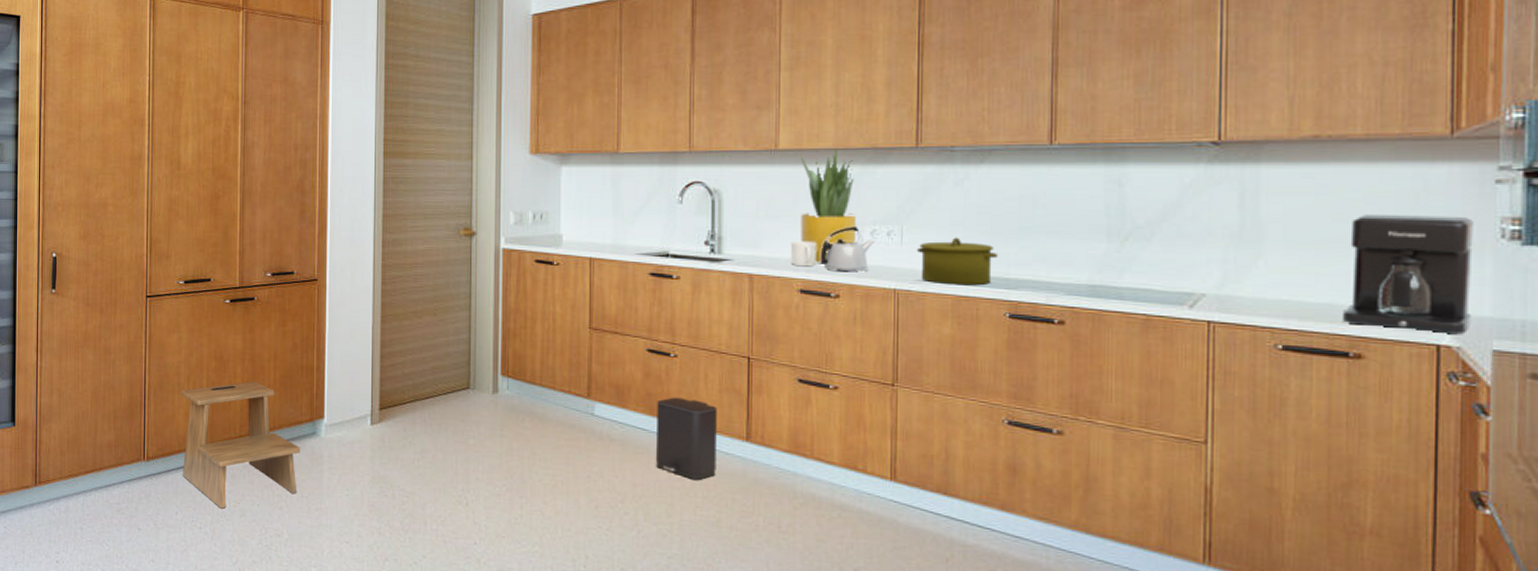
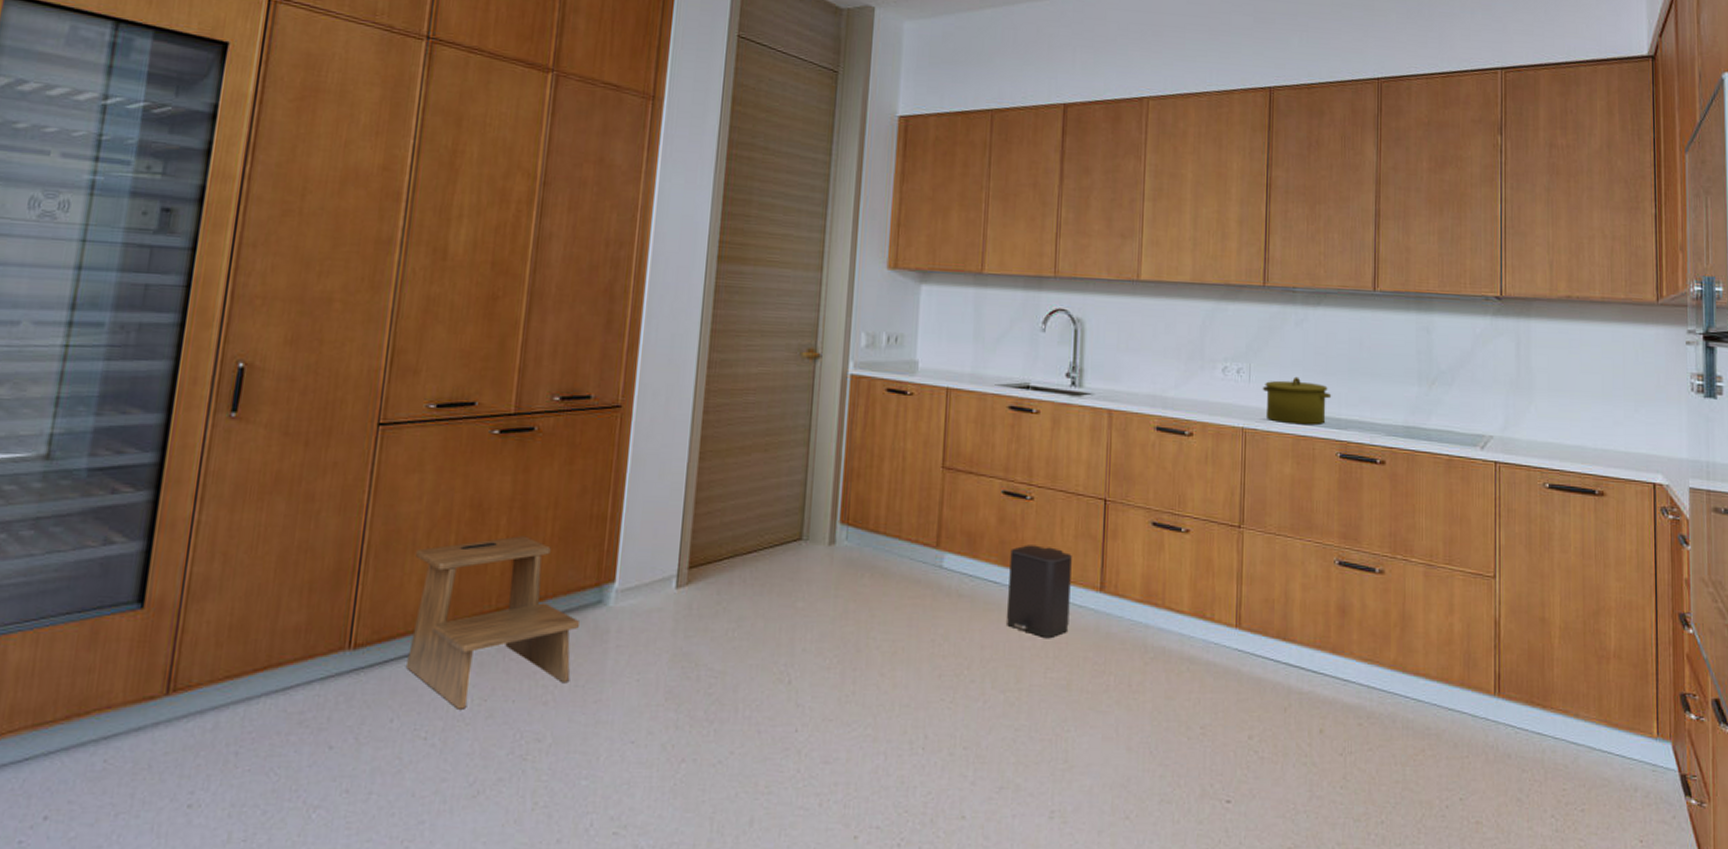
mug: present [791,240,817,267] -> none [1149,375,1173,403]
planter: present [797,150,857,263] -> none [1157,282,1210,399]
kettle: present [820,226,875,272] -> none [1175,362,1226,409]
coffee maker: present [1341,213,1473,333] -> none [1589,366,1675,473]

